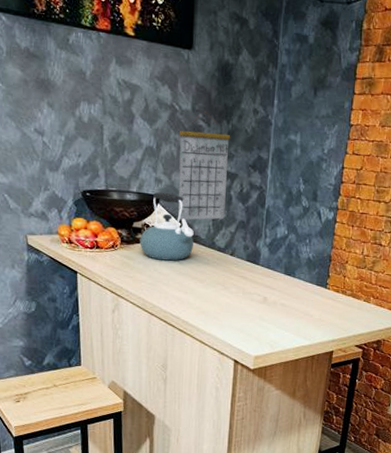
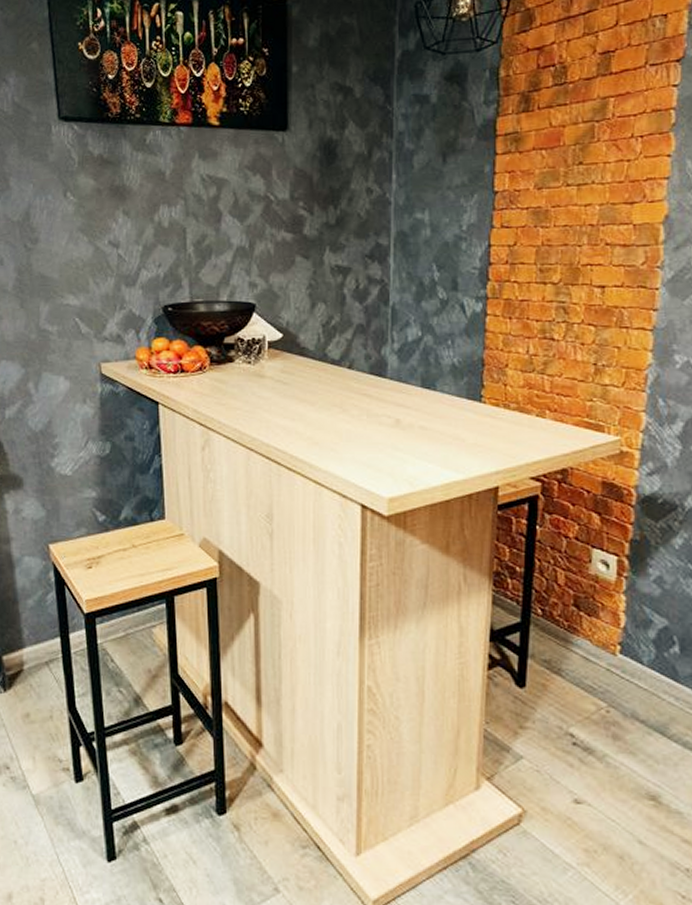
kettle: present [140,192,194,261] -> none [233,298,299,381]
calendar: present [178,111,231,221] -> none [275,198,340,330]

